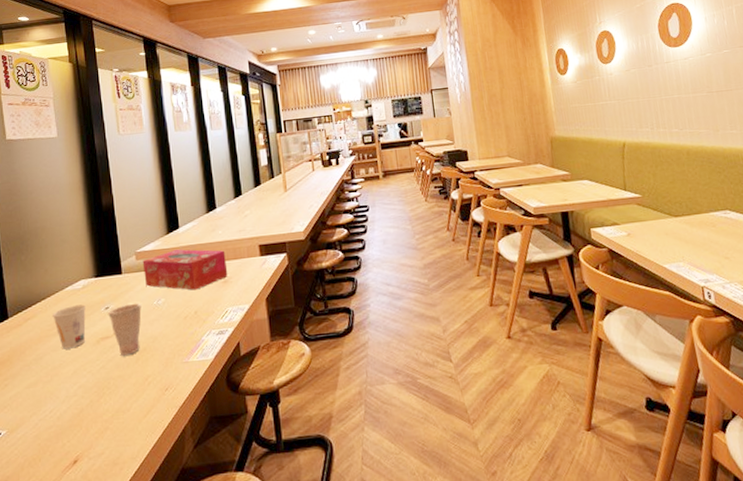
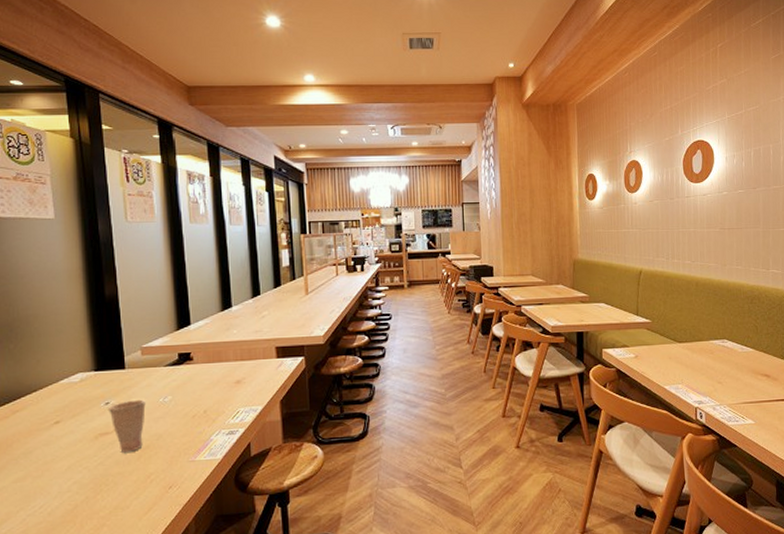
cup: present [53,304,86,349] -> none [45,398,83,444]
tissue box: present [142,249,228,291] -> none [148,347,241,389]

